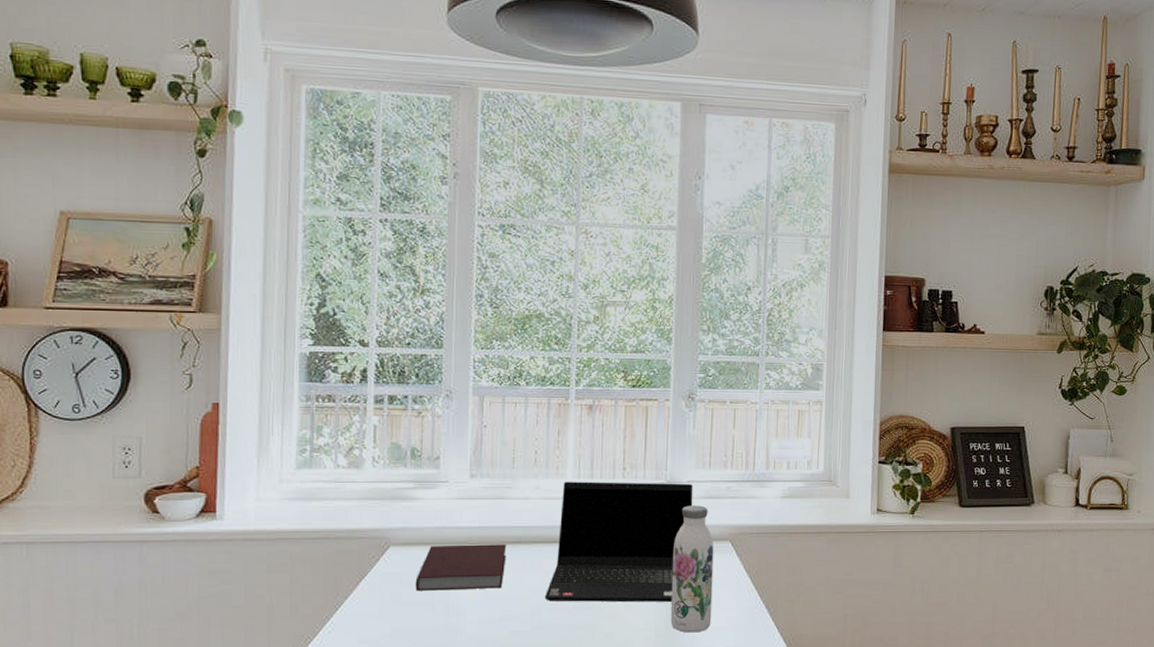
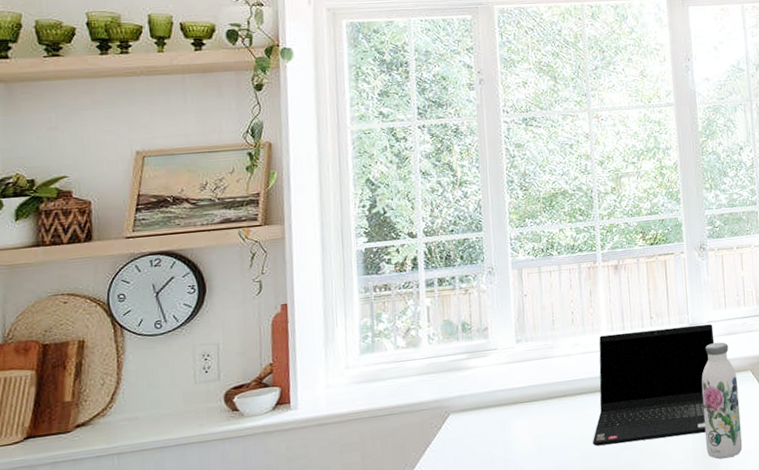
notebook: present [415,544,507,591] -> none [475,399,555,452]

